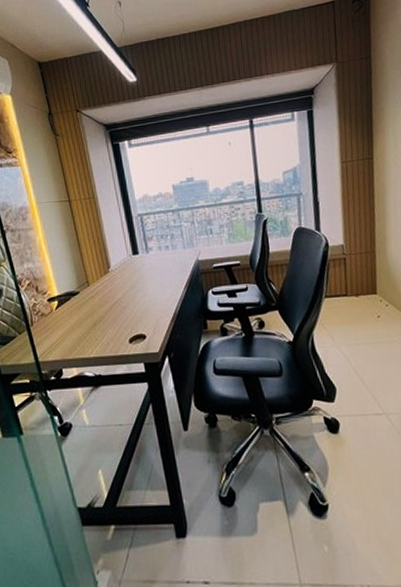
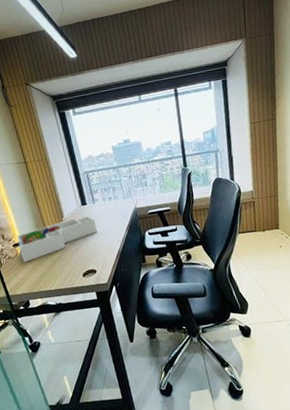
desk organizer: none [54,268,150,322] -> present [17,216,98,263]

